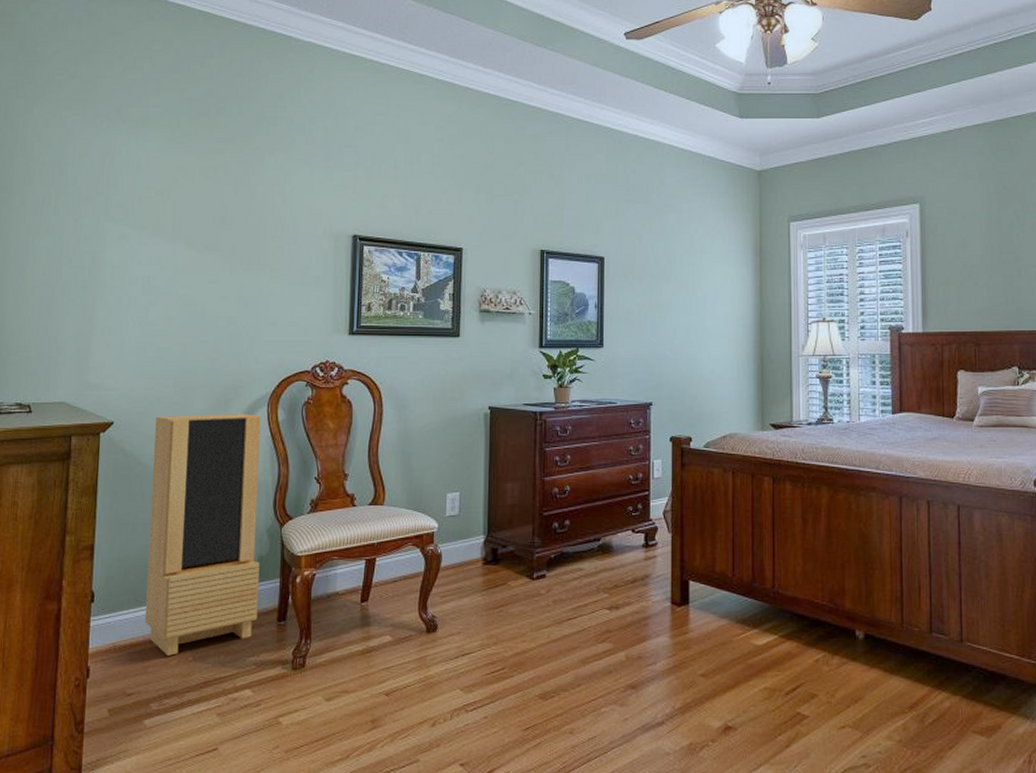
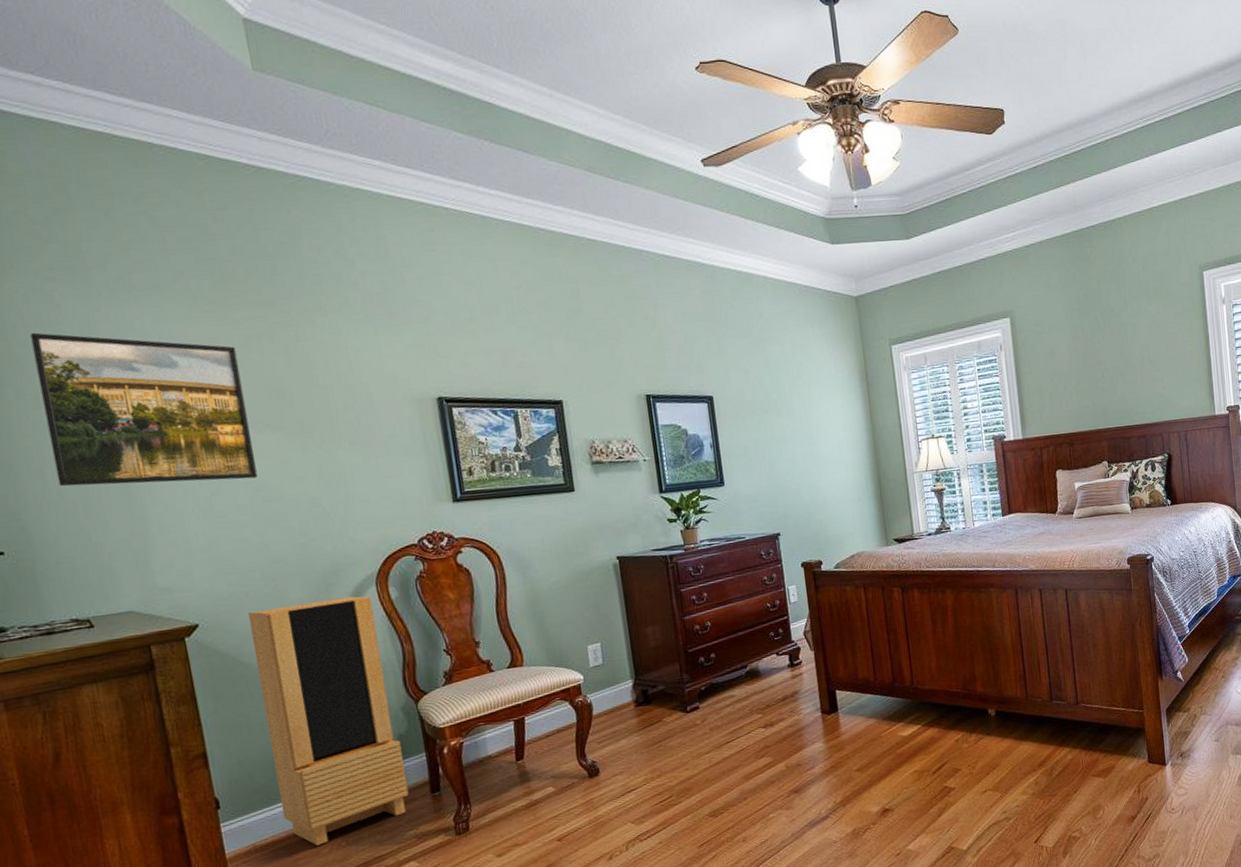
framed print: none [34,151,195,293] -> present [30,332,257,487]

